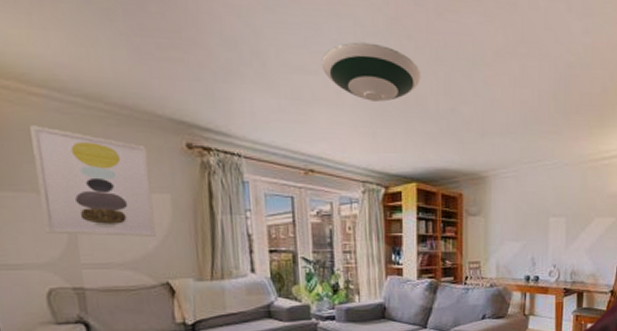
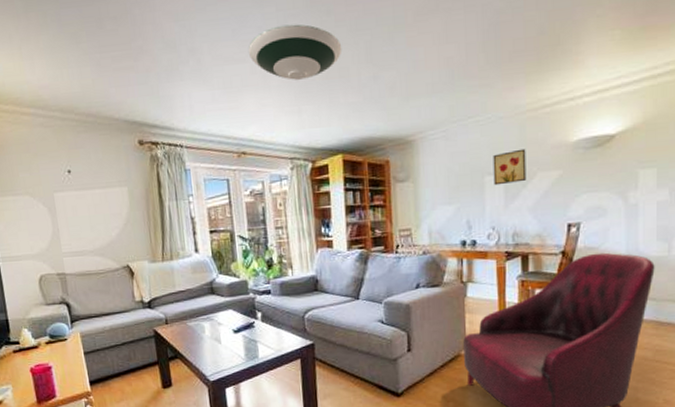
wall art: present [30,125,156,237] -> none [23,139,118,229]
wall art: none [557,195,586,227] -> present [493,148,527,186]

